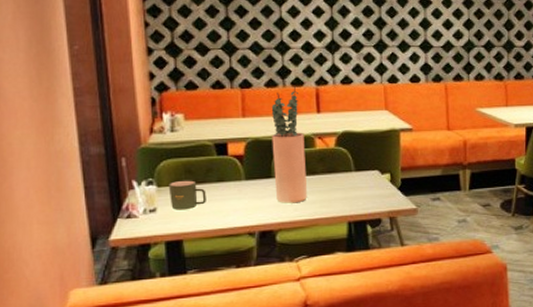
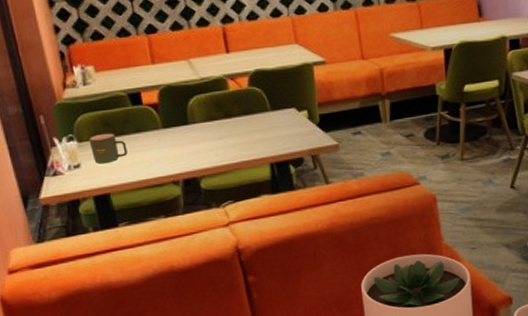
vase: present [271,85,308,203] -> none [179,25,227,150]

